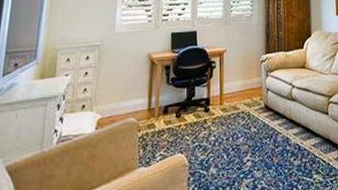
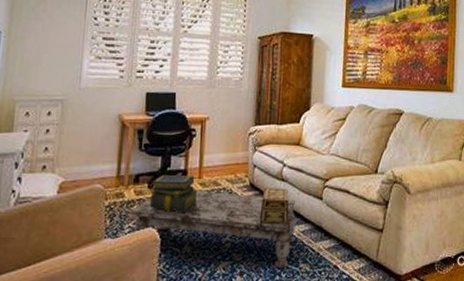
coffee table: none [161,115,307,180] -> present [130,190,296,267]
stack of books: none [178,103,221,138] -> present [149,175,200,213]
decorative box: none [275,107,301,141] -> present [259,188,289,225]

